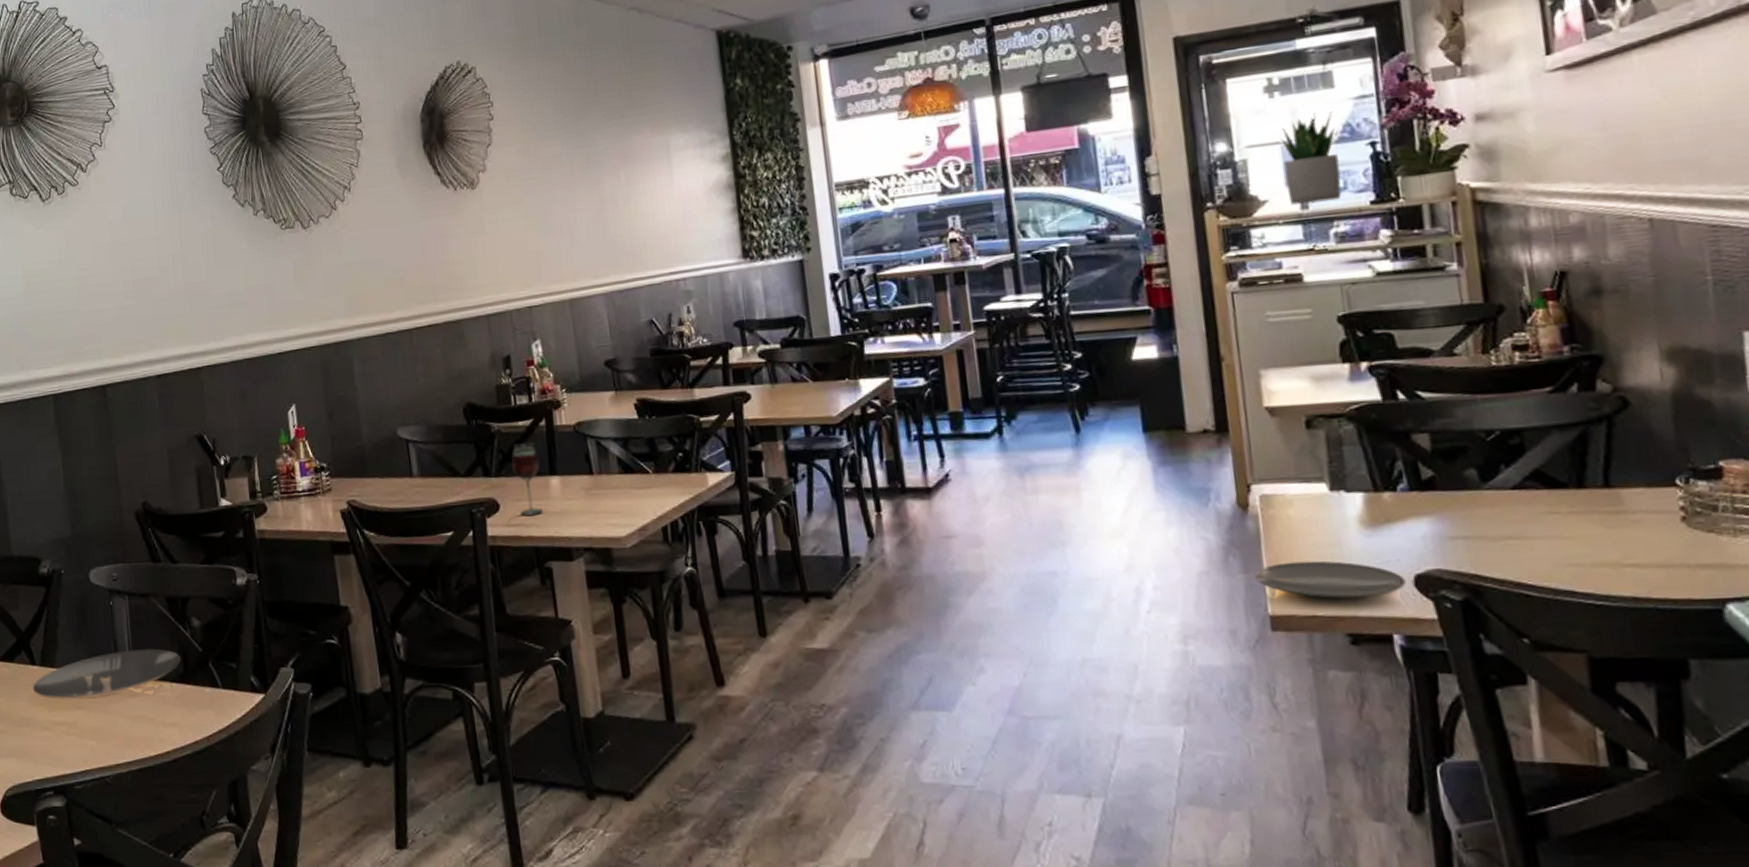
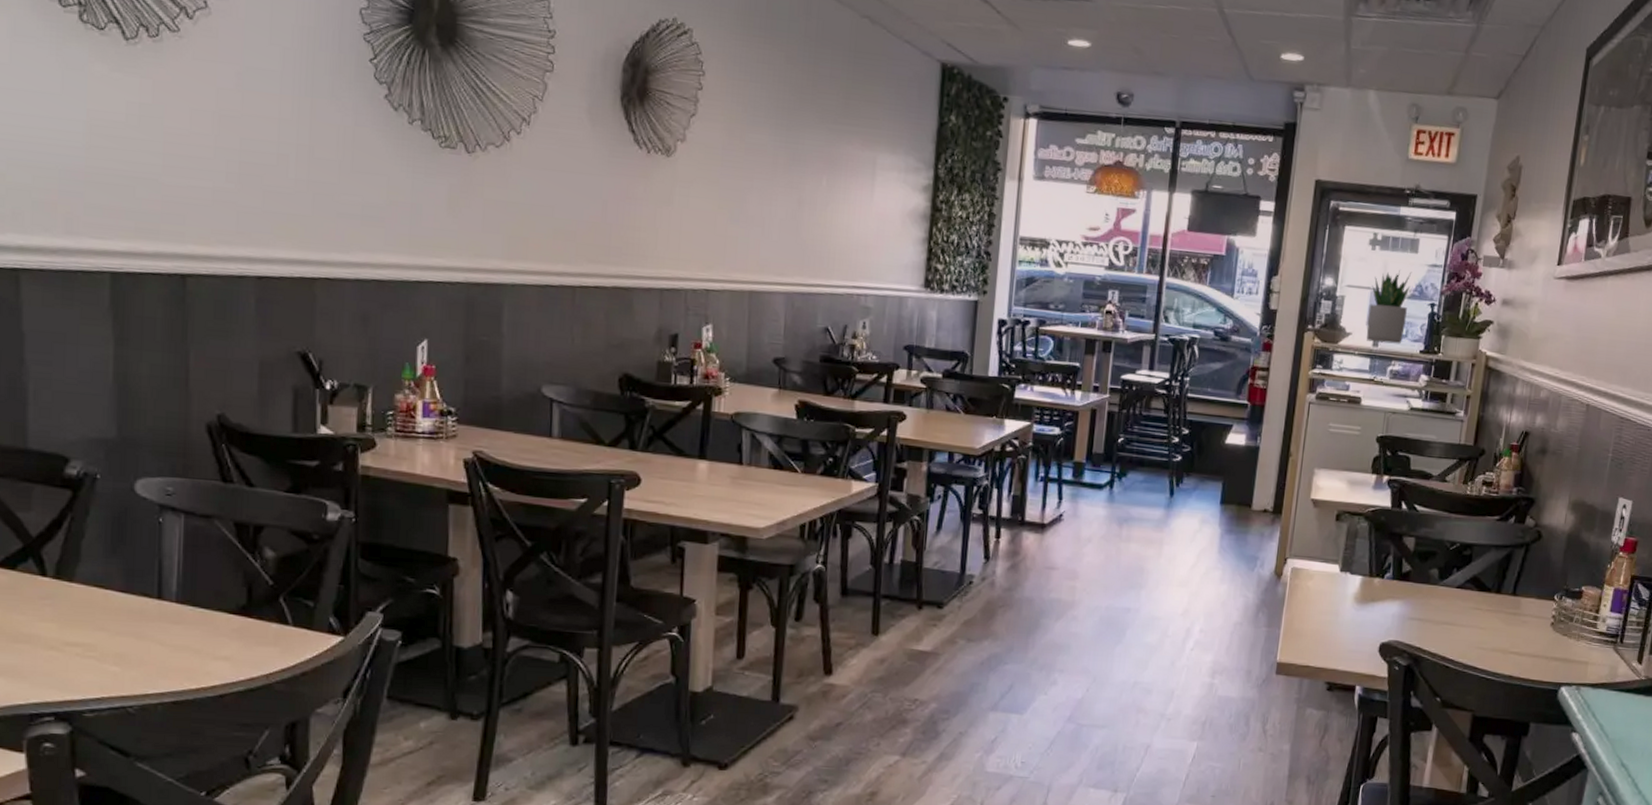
plate: present [32,648,181,700] -> none [39,573,244,620]
wineglass: present [511,442,543,515] -> none [661,423,690,495]
plate: present [1255,560,1406,599] -> none [1274,622,1374,656]

